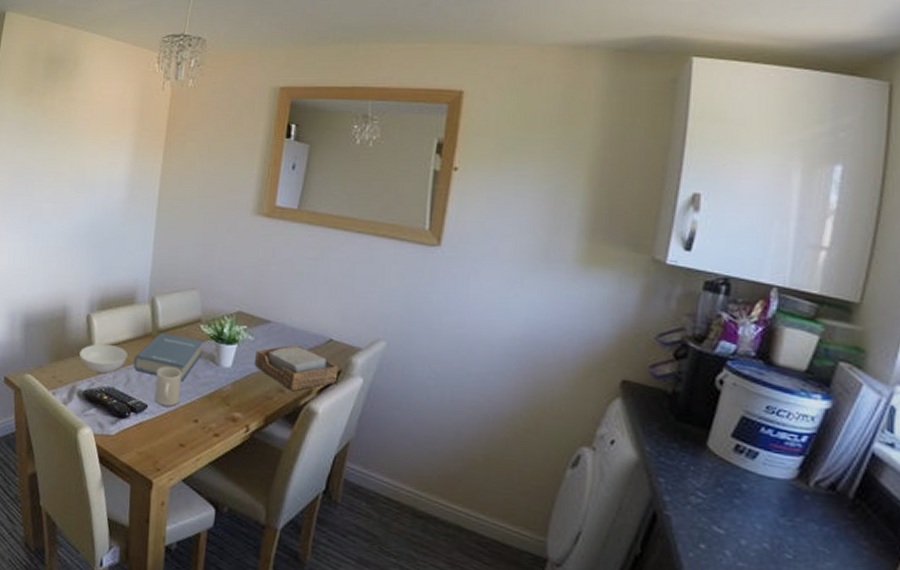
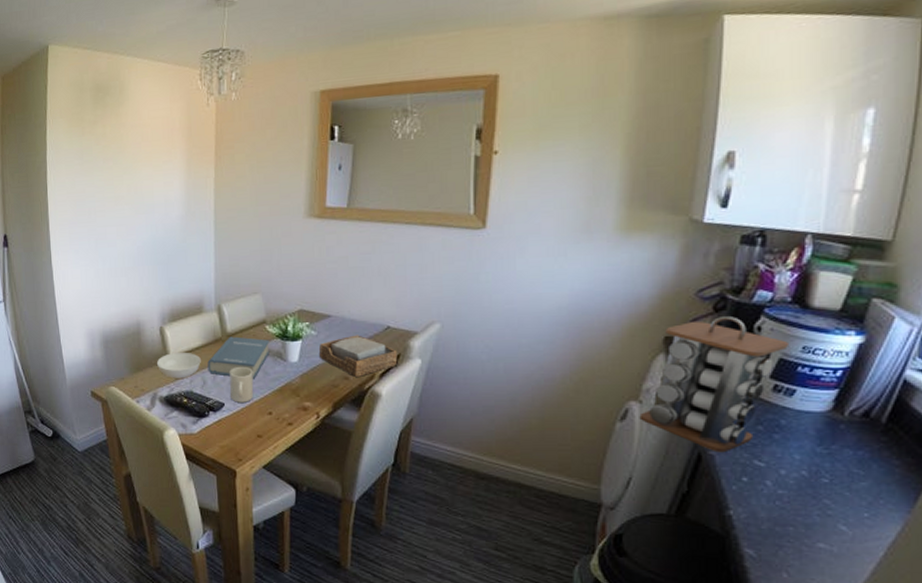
spice rack: none [592,364,751,514] -> present [639,315,788,453]

